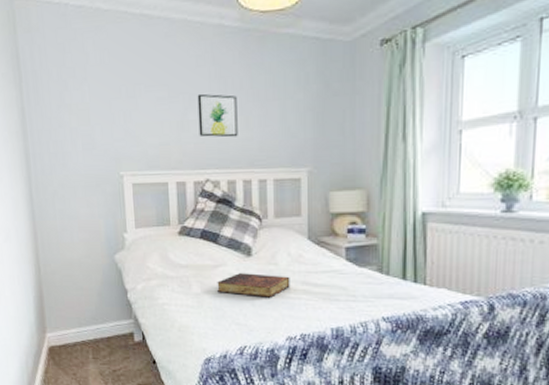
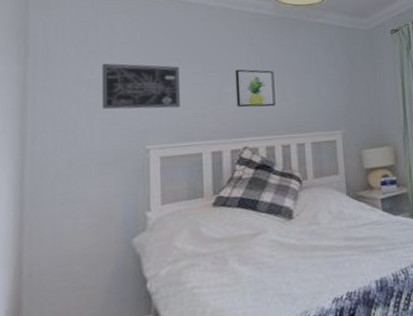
wall art: none [78,87,147,136] -> present [101,63,180,110]
book: present [217,273,290,298] -> none [257,234,333,264]

